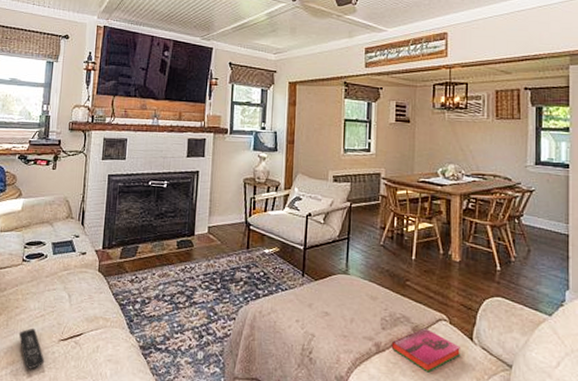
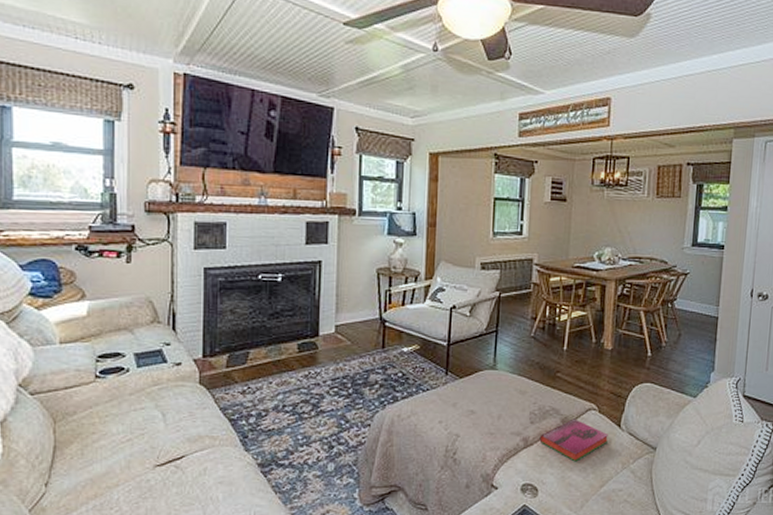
remote control: present [18,327,45,369] -> none [99,455,138,502]

